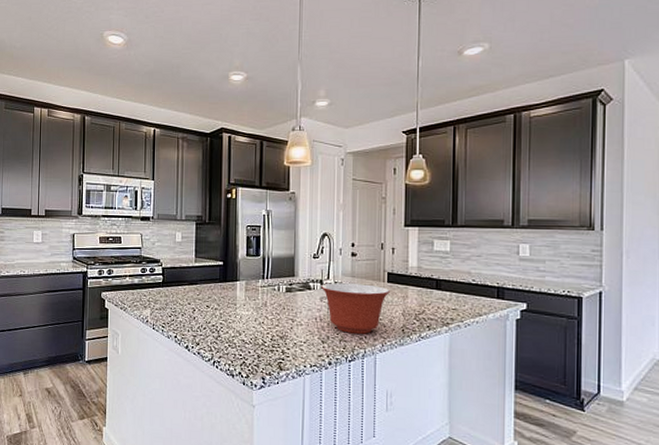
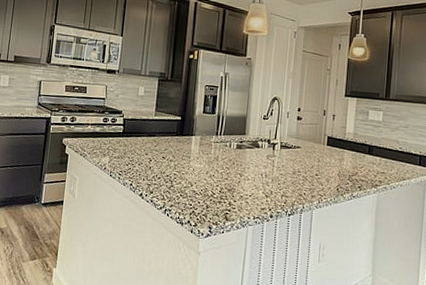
mixing bowl: present [321,283,390,334] -> none [268,142,329,191]

